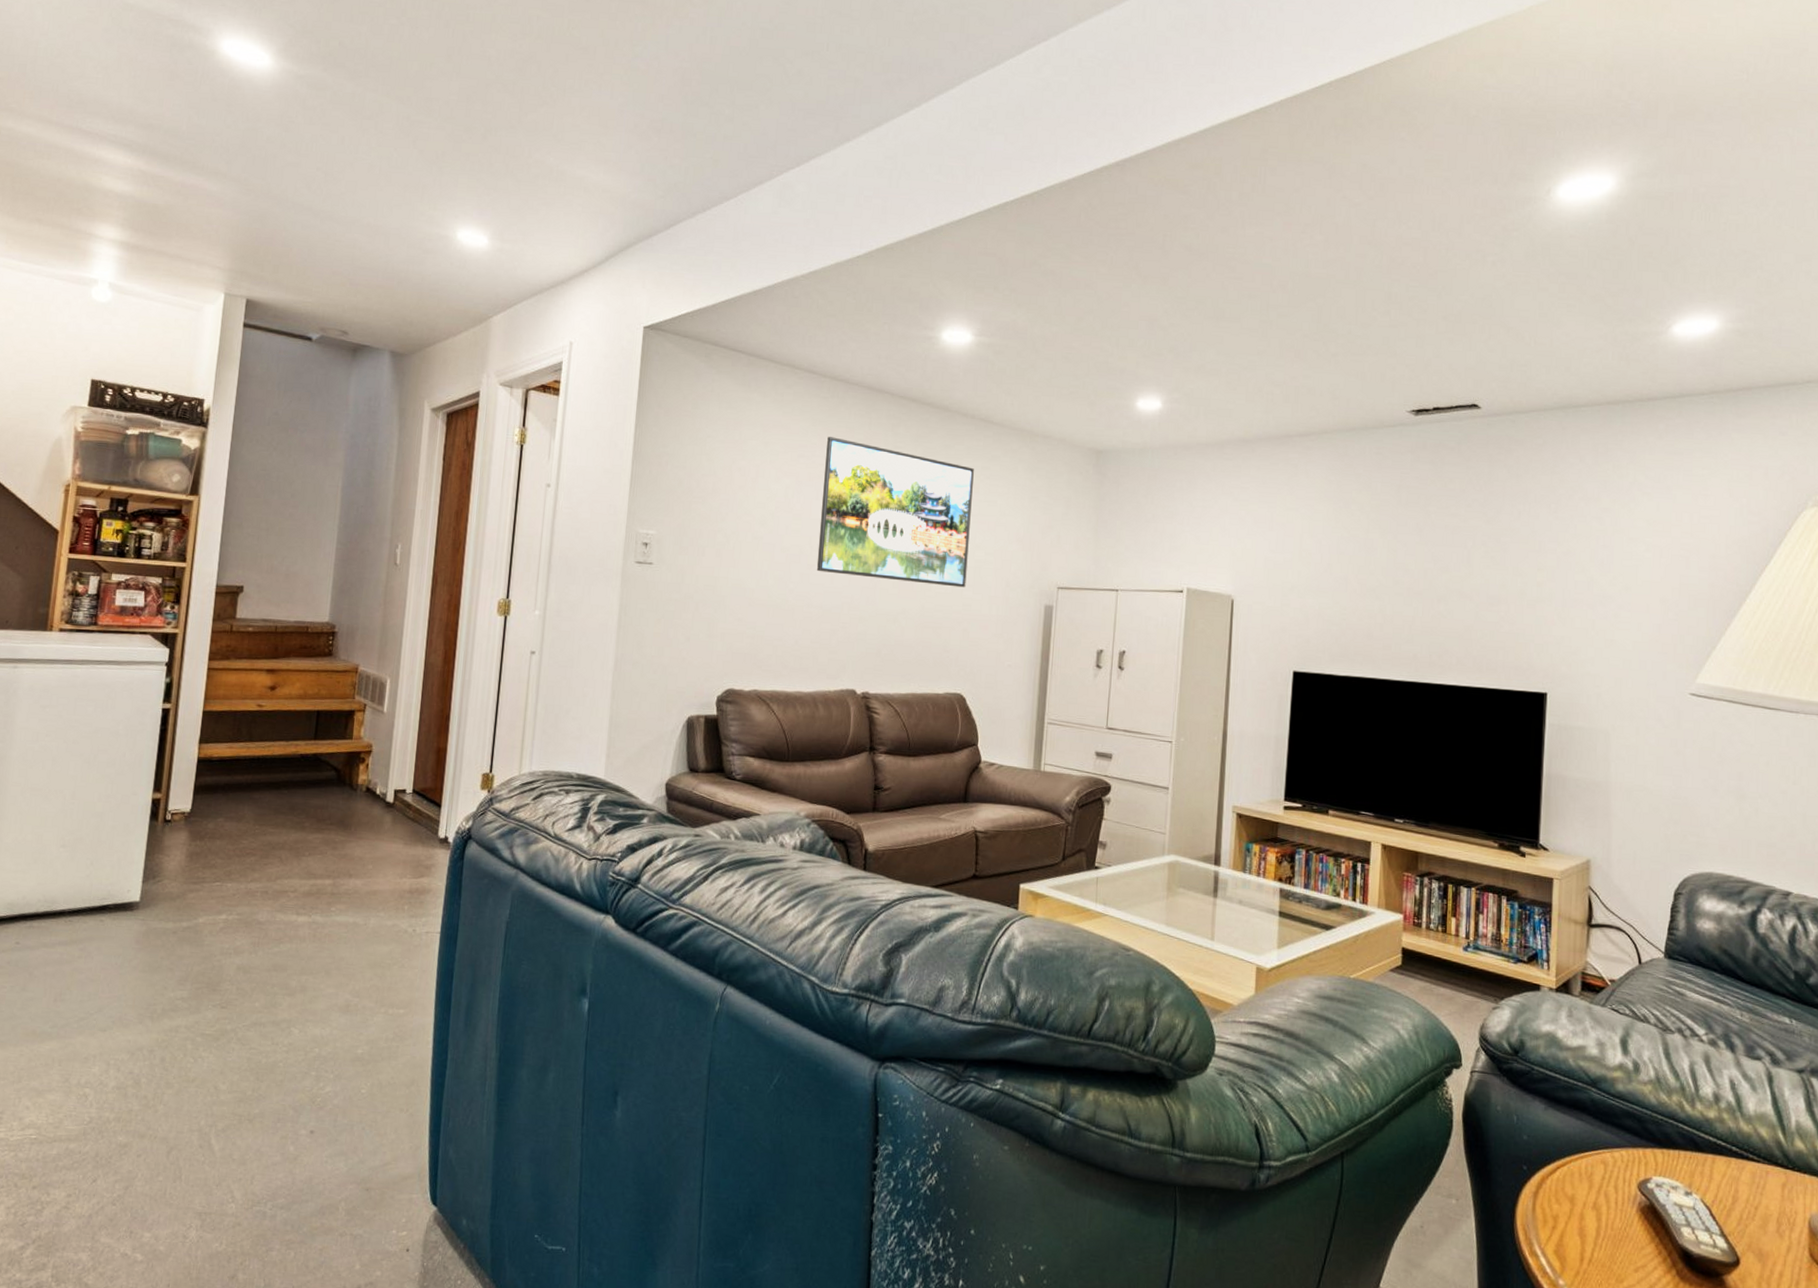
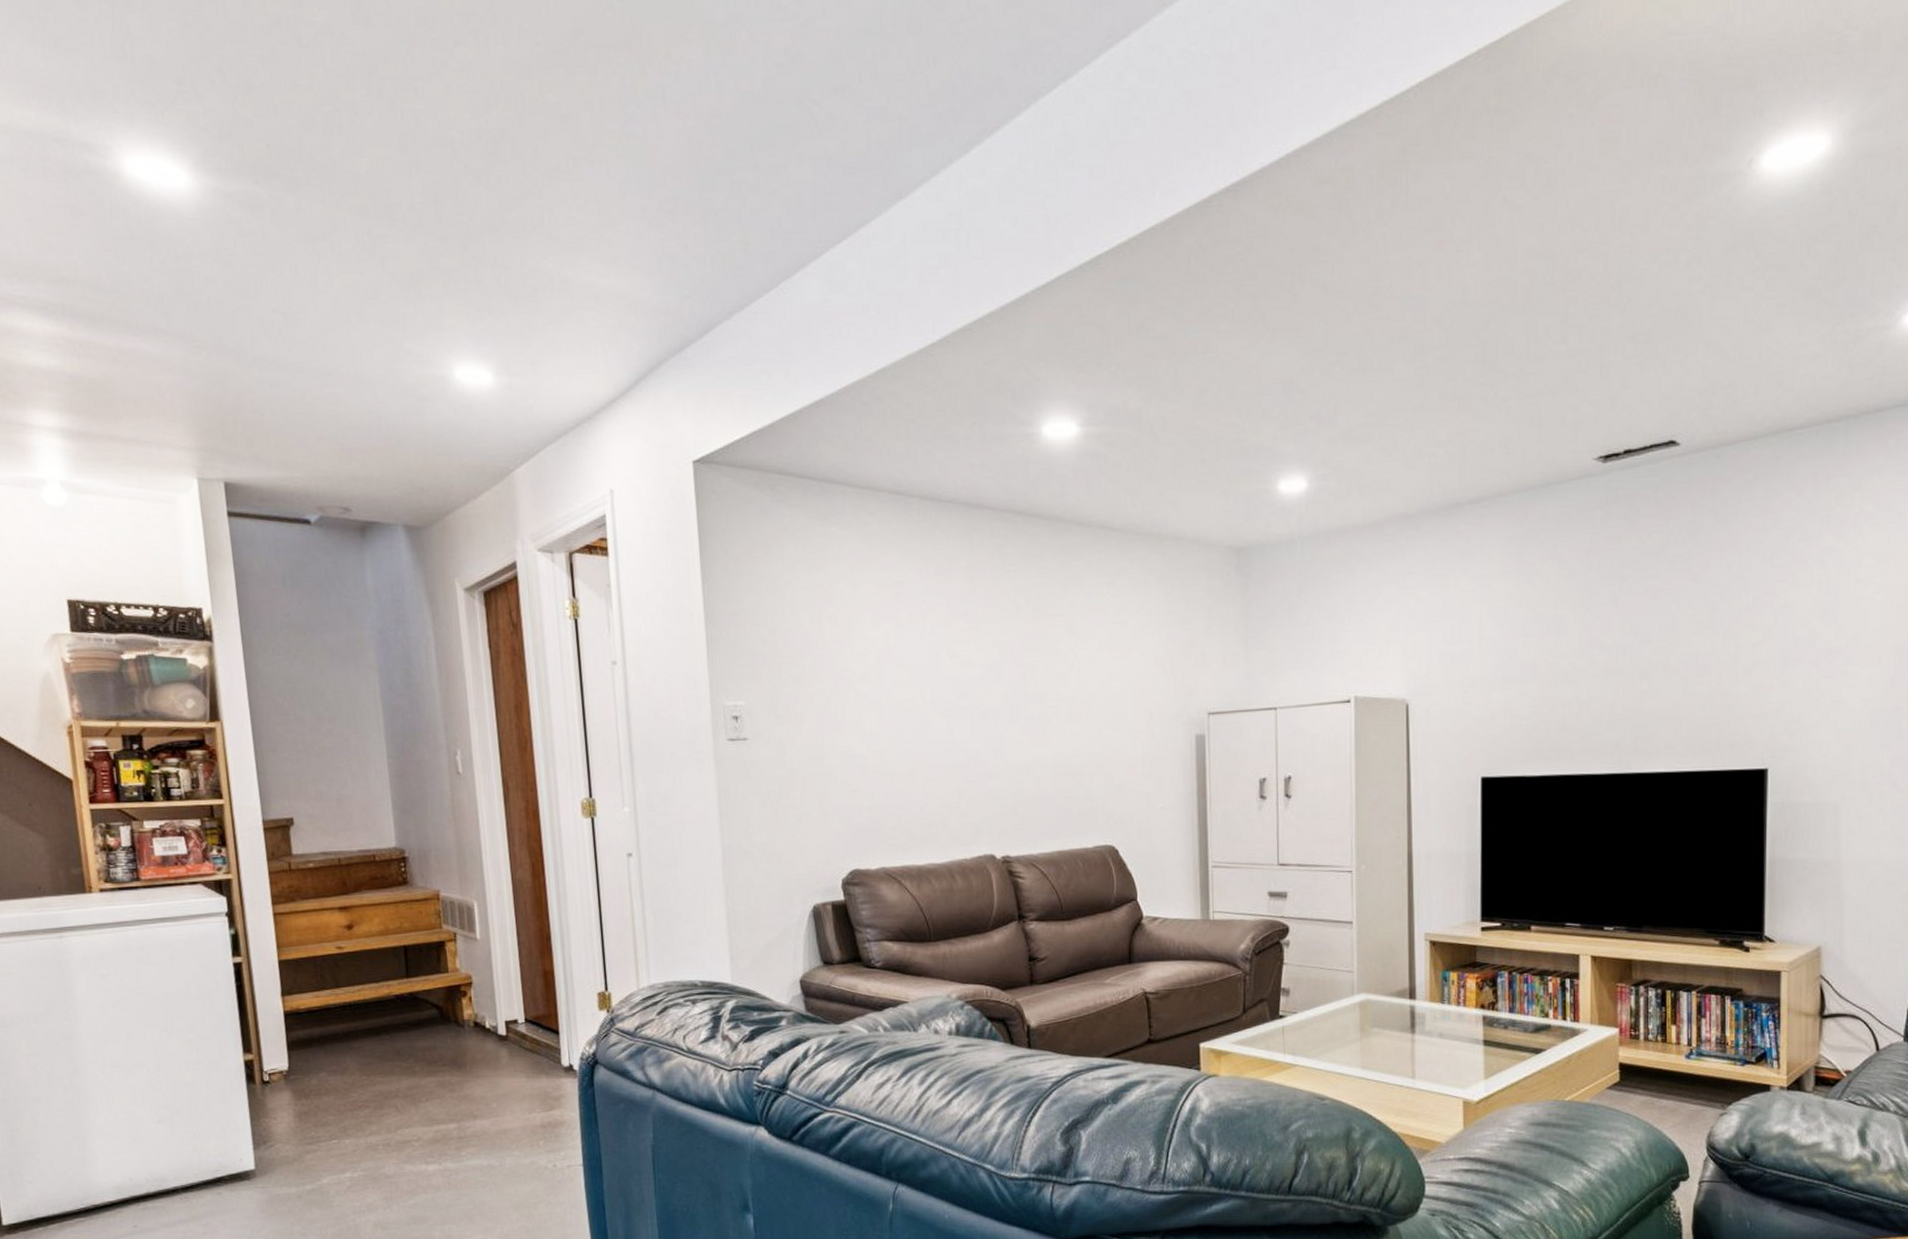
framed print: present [816,437,974,588] -> none [925,568,1104,727]

